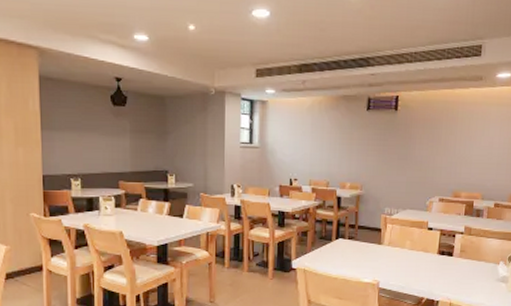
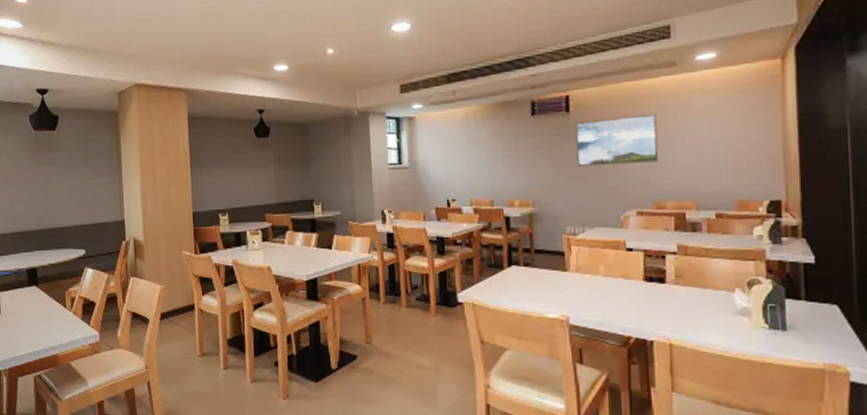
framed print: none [399,118,463,159] -> present [575,113,659,166]

